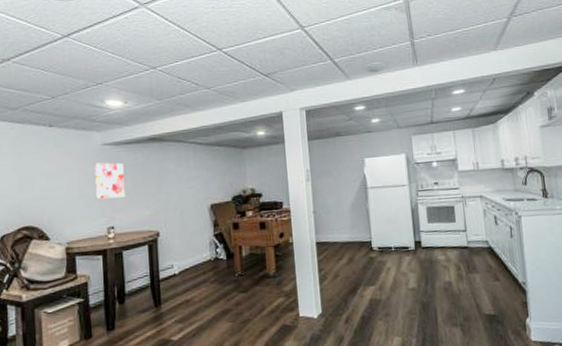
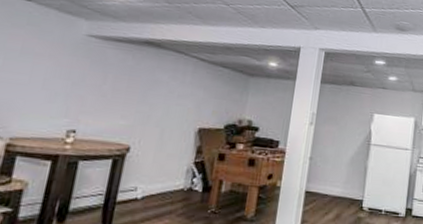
wall art: present [94,162,125,200] -> none [62,54,107,100]

